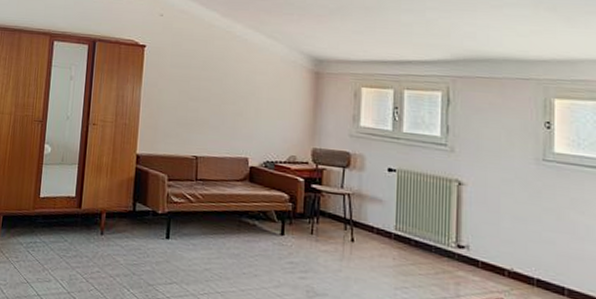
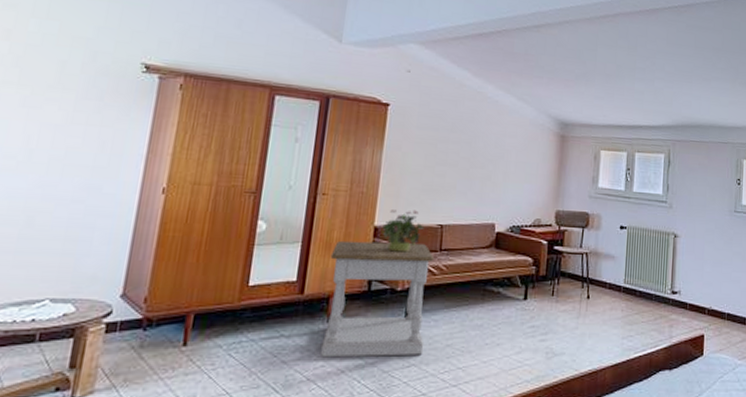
side table: none [96,165,191,275] -> present [321,240,435,358]
potted plant: none [142,140,181,180] -> present [380,210,425,252]

